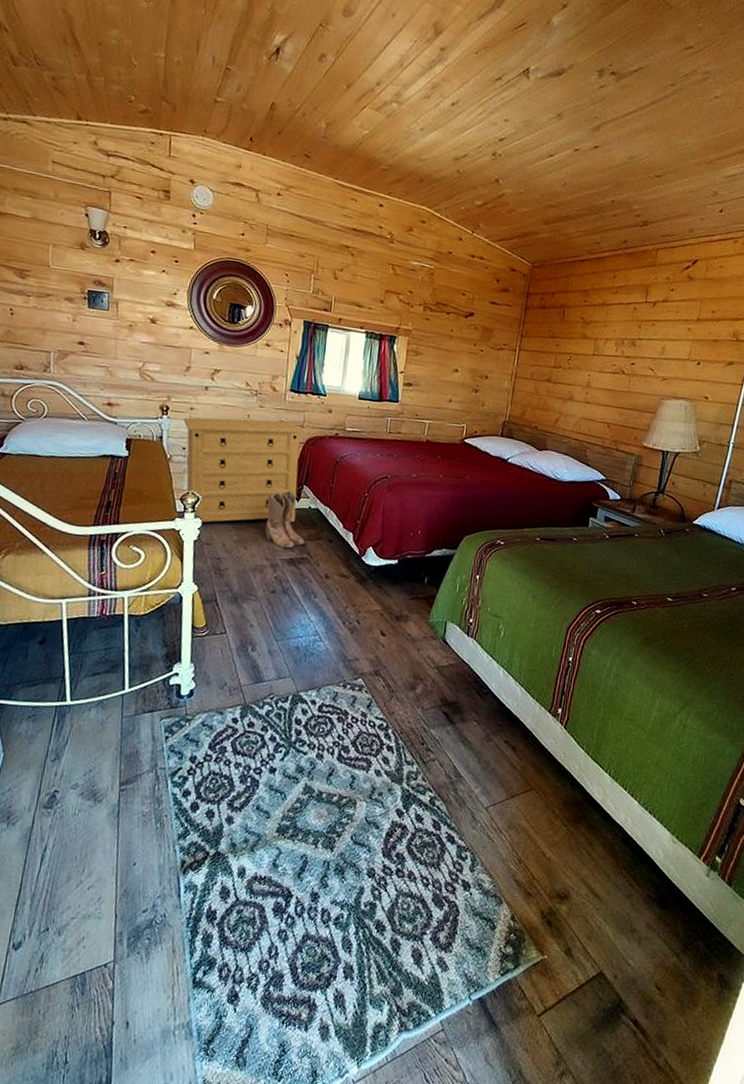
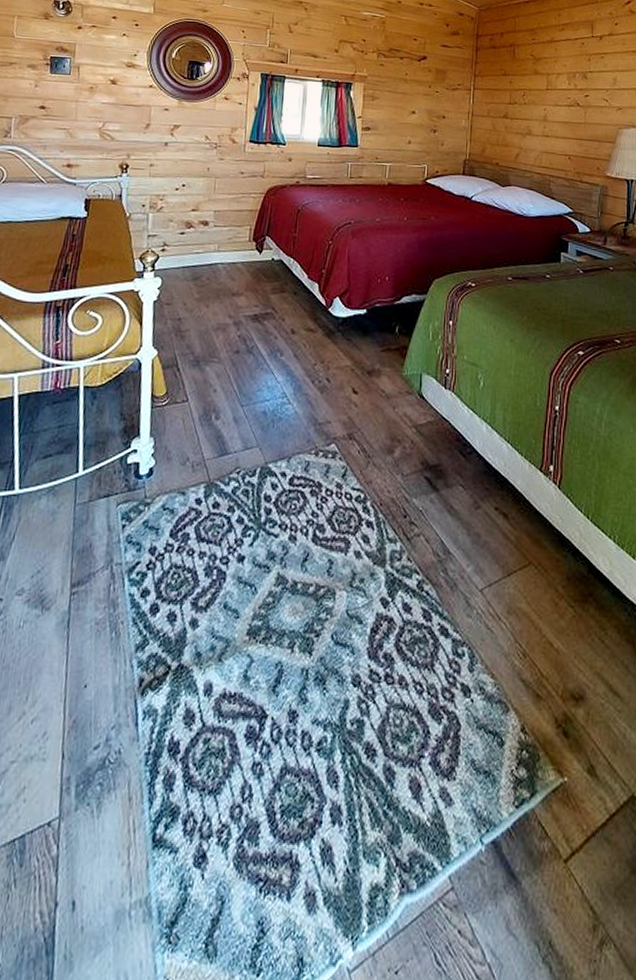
dresser: present [183,417,304,523] -> none [143,171,265,282]
boots: present [265,490,306,549] -> none [227,242,270,304]

